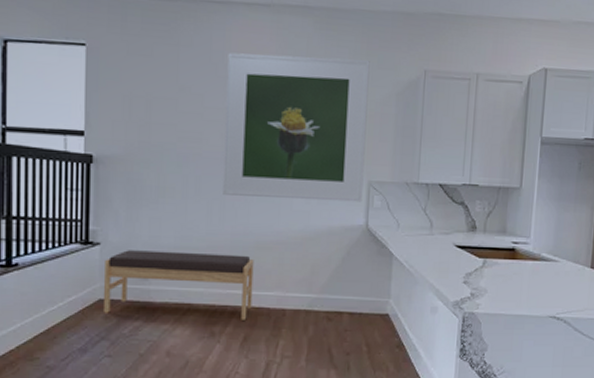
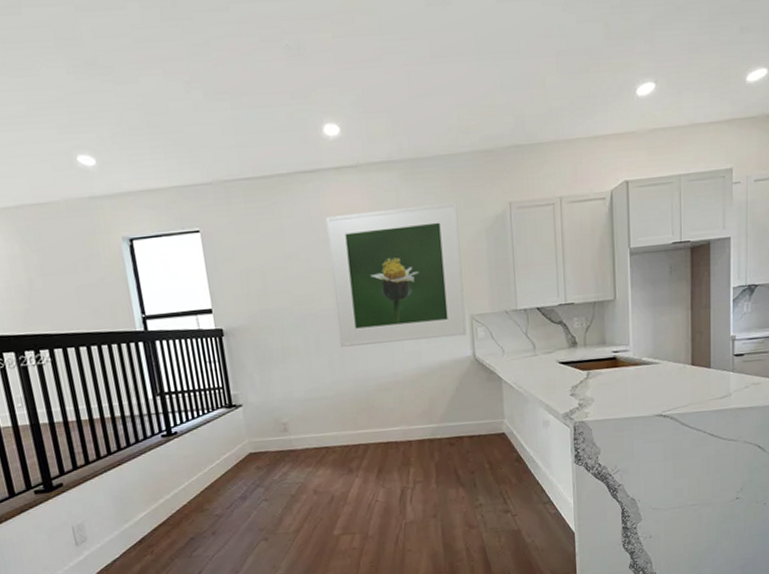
bench: present [102,250,254,320] -> none [249,398,382,464]

